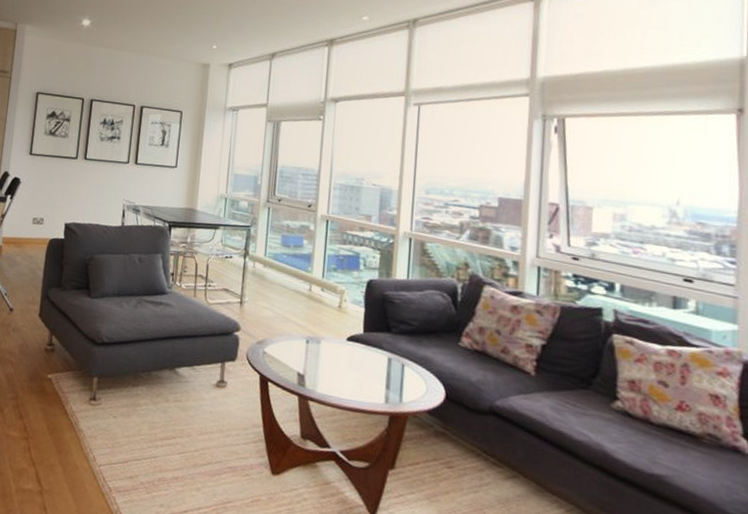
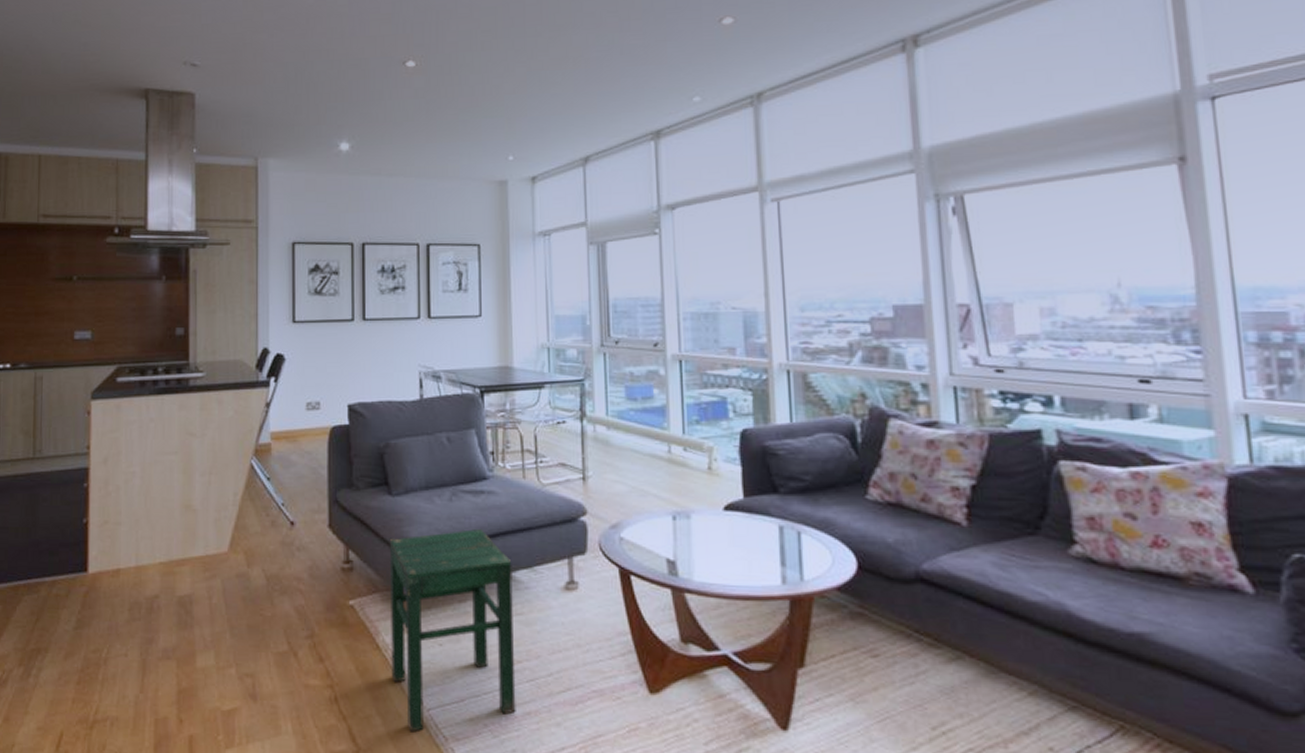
stool: none [74,331,178,482] -> present [389,529,516,733]

